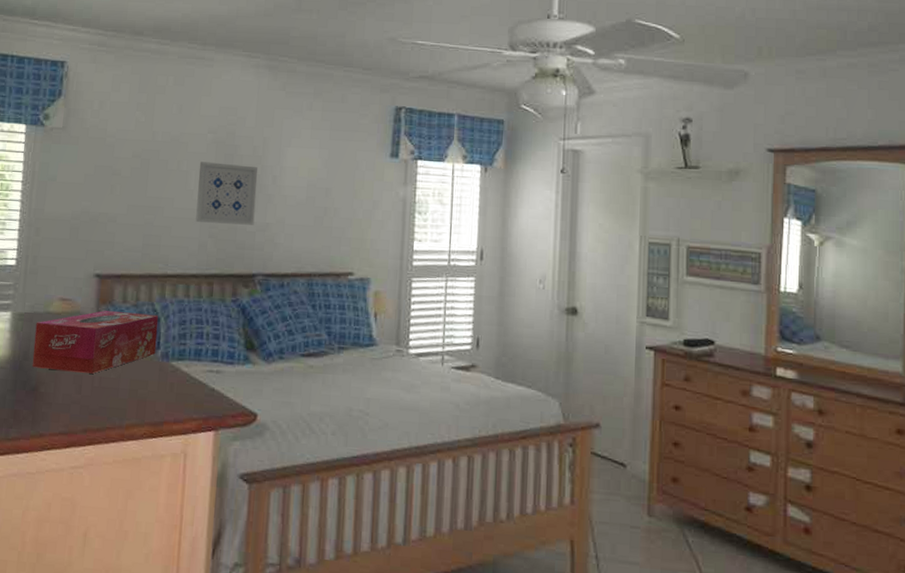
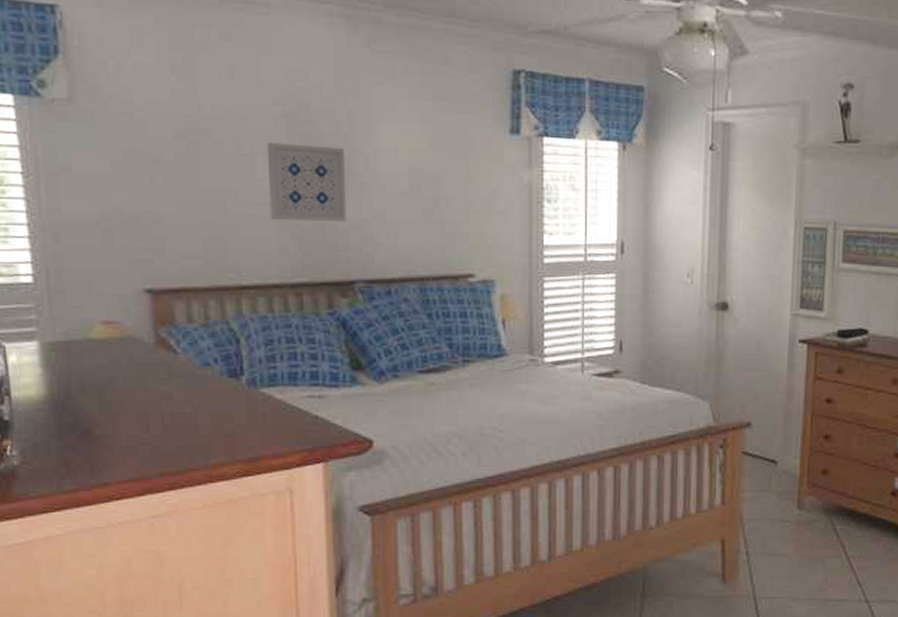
tissue box: present [32,311,159,374] -> none [75,334,239,409]

